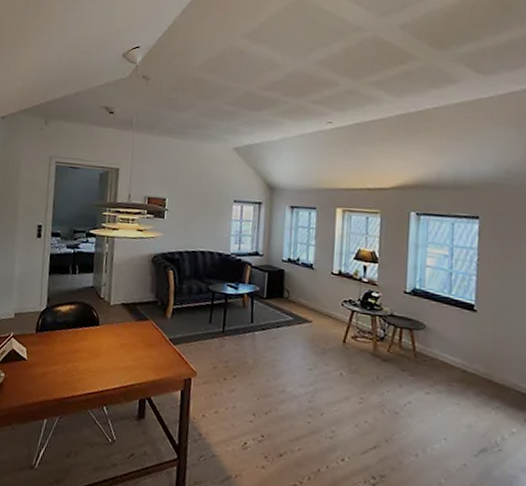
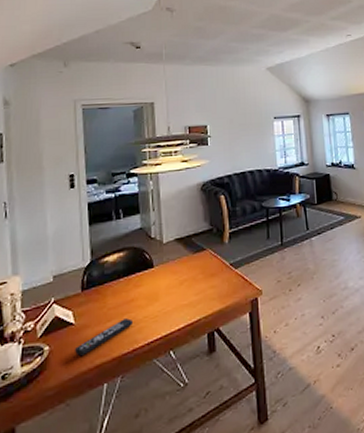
remote control: none [23,366,75,389] -> present [74,318,132,356]

